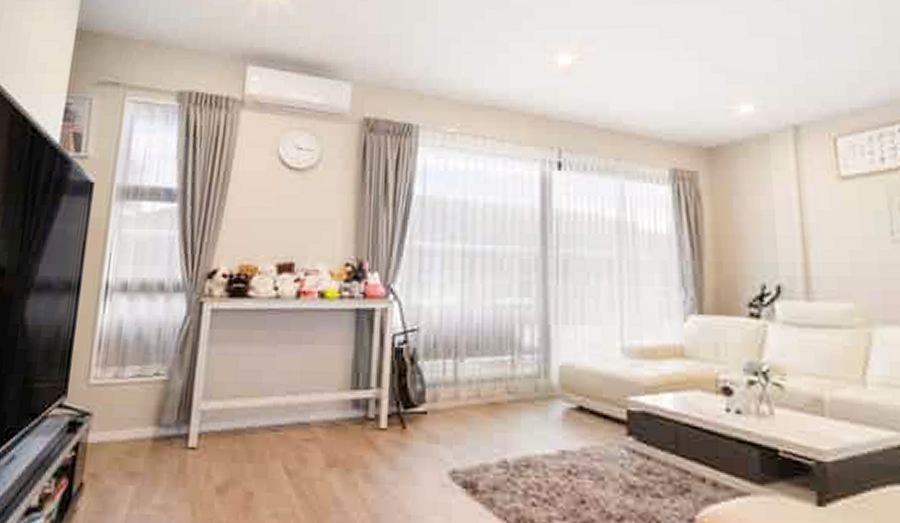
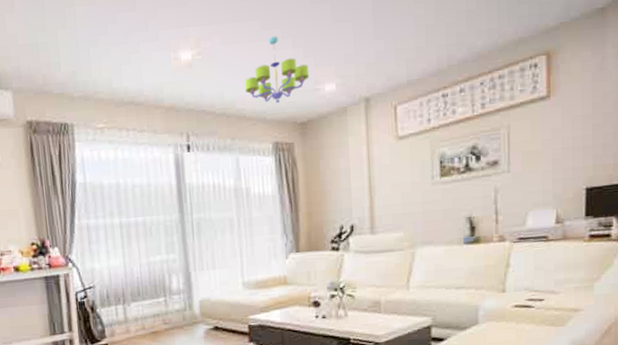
chandelier: none [636,46,720,123] -> present [245,36,310,104]

